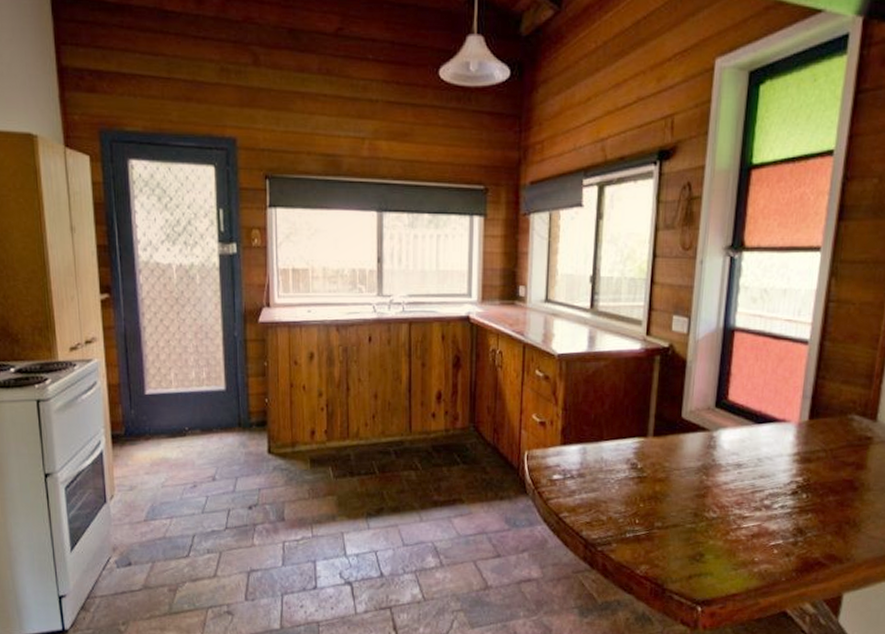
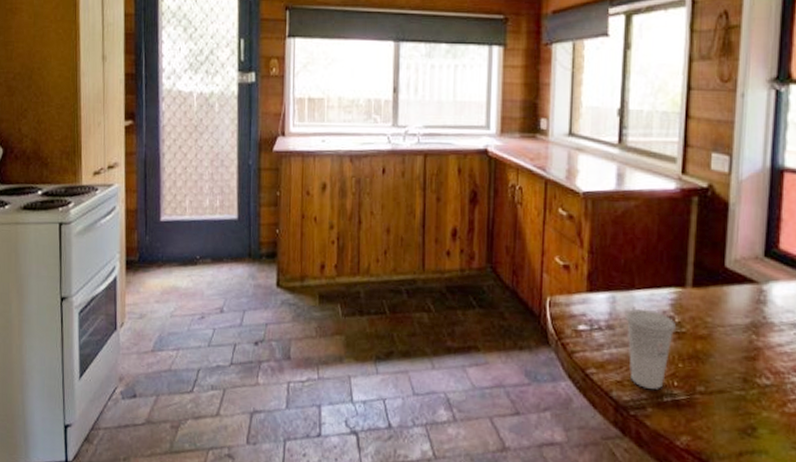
cup: none [595,458,638,527] -> present [625,309,676,389]

